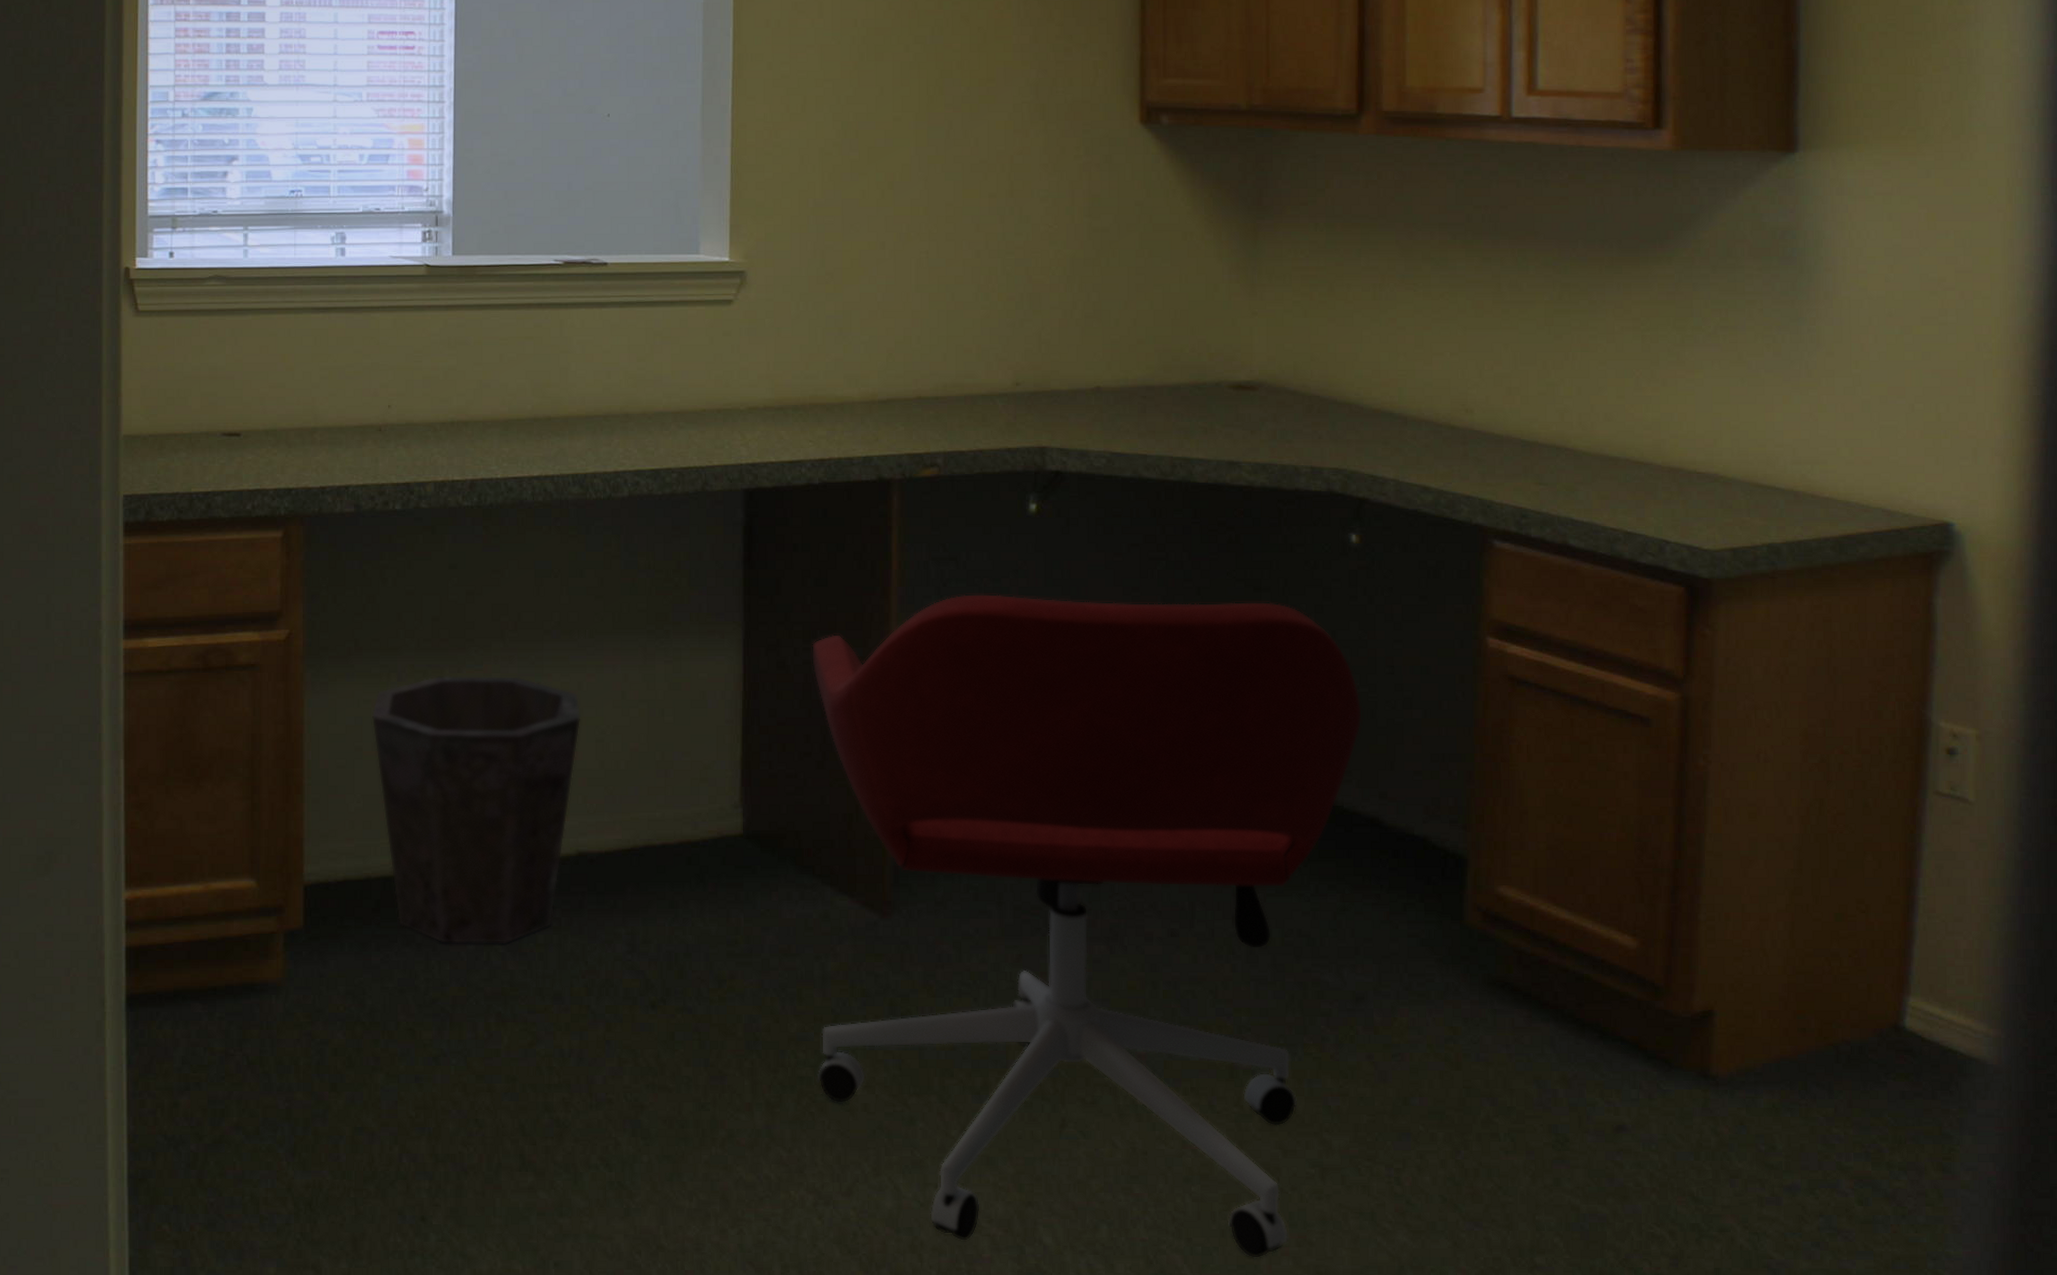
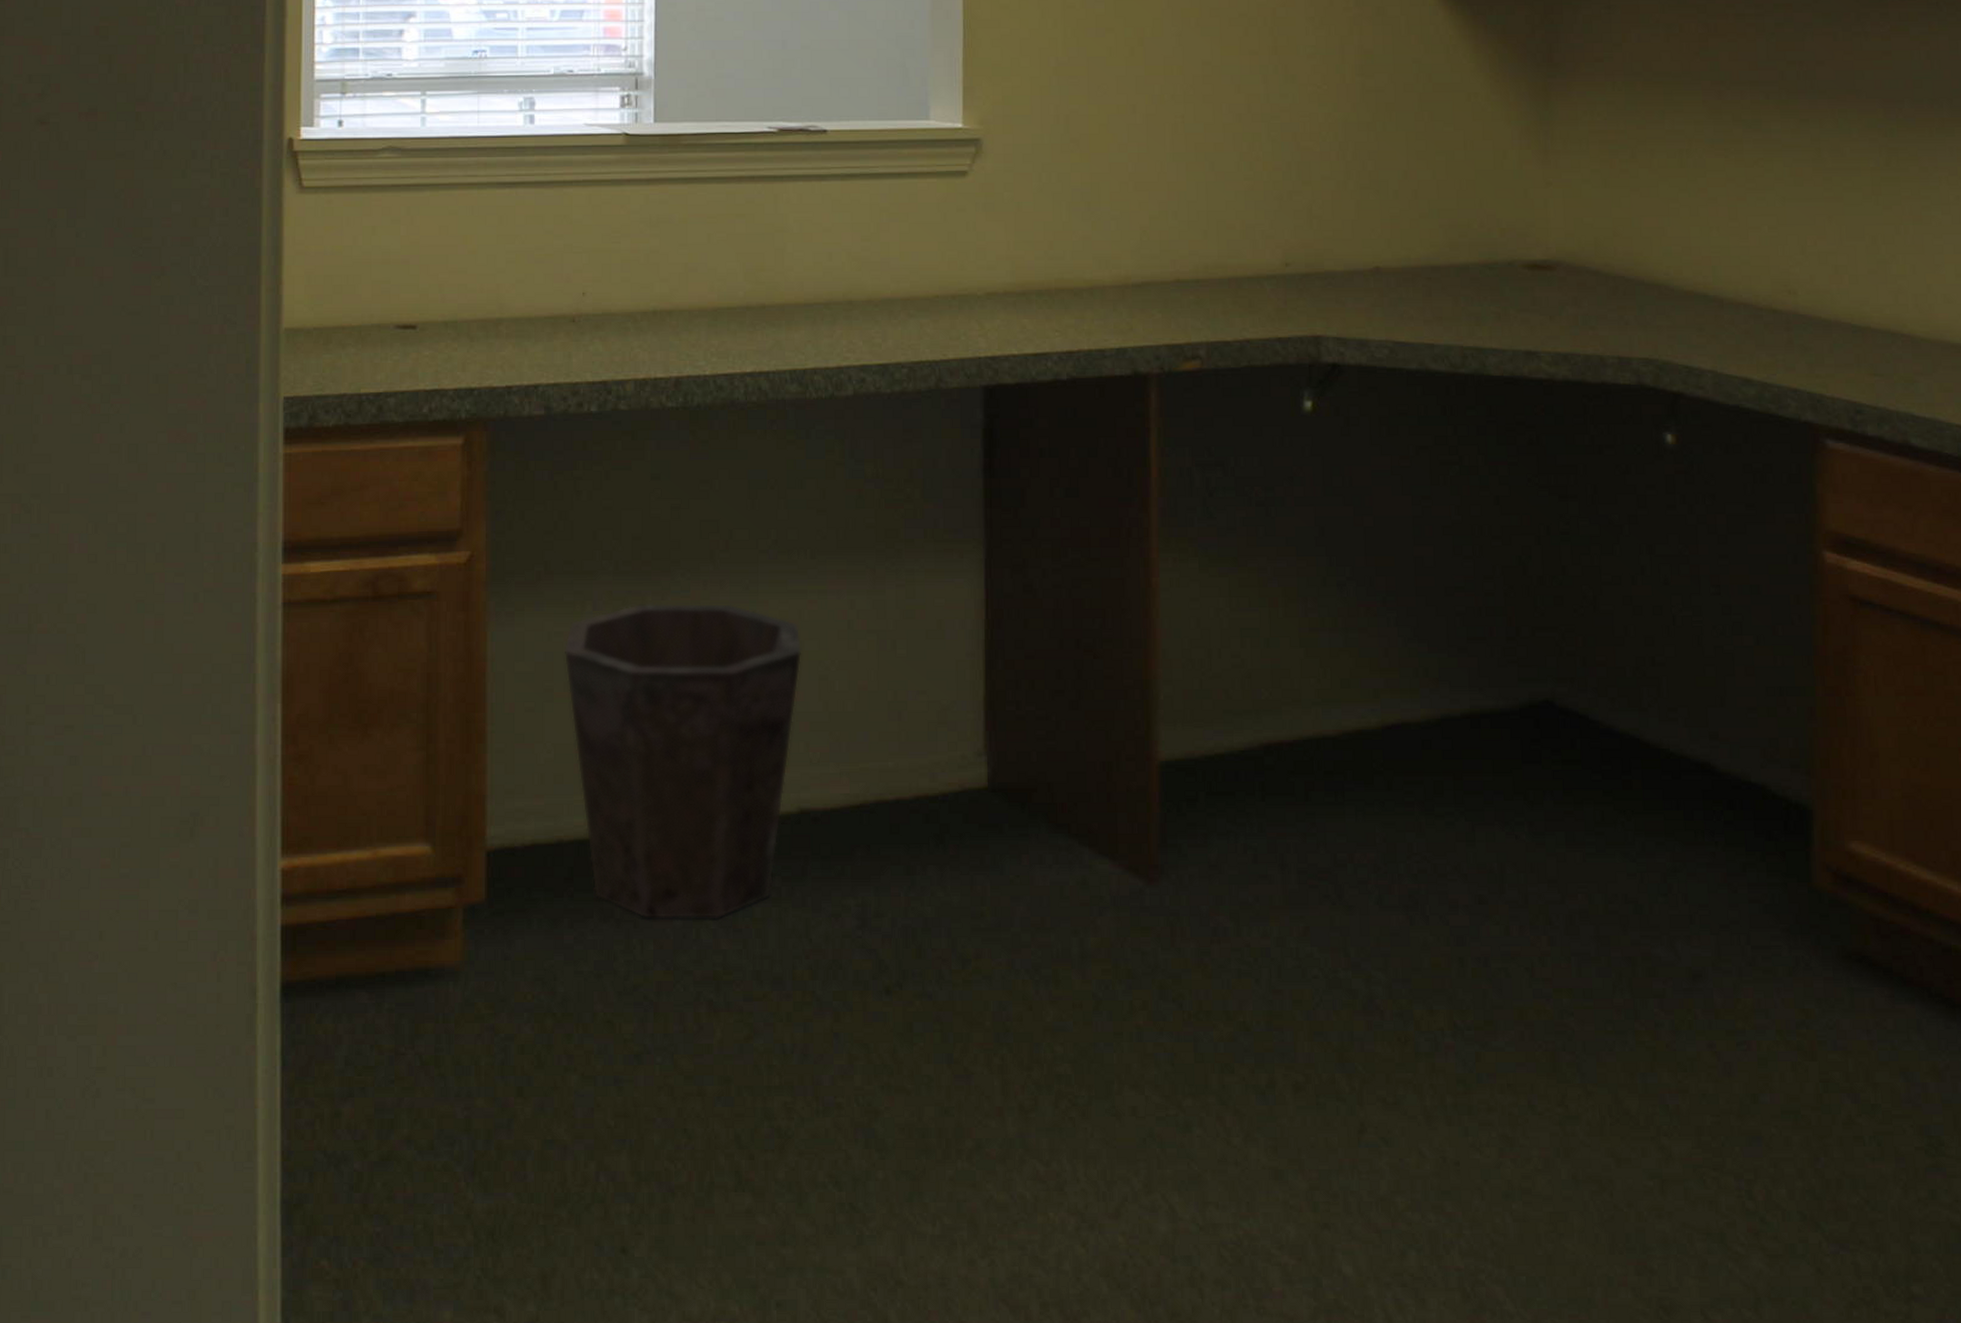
office chair: present [811,593,1362,1258] -> none [1061,504,1687,1290]

